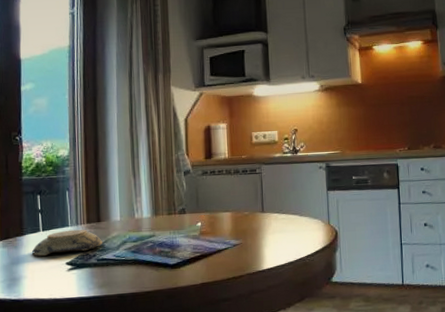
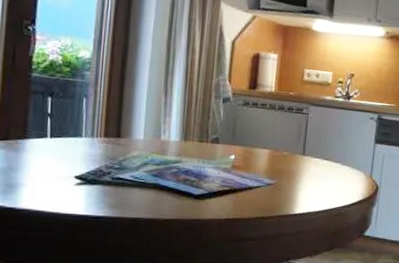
decorative bowl: present [31,229,103,257] -> none [34,141,121,166]

